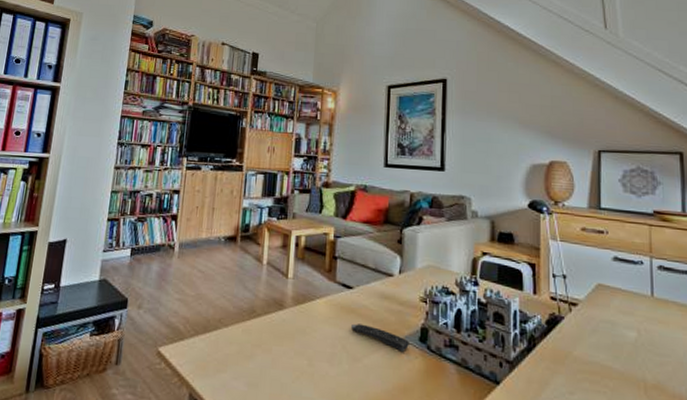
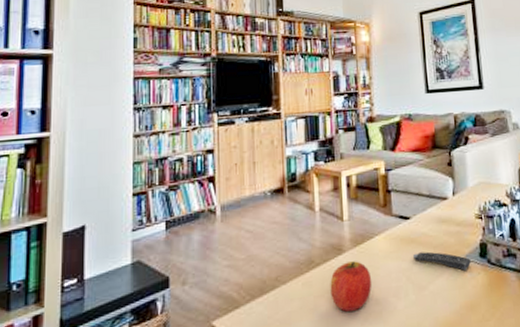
apple: none [267,318,308,367] -> present [330,261,372,312]

